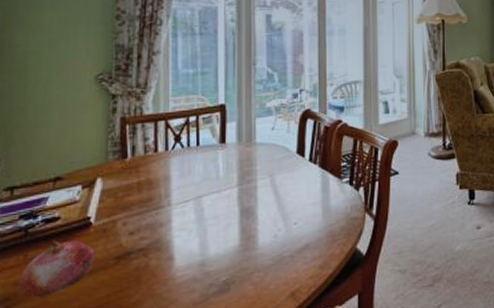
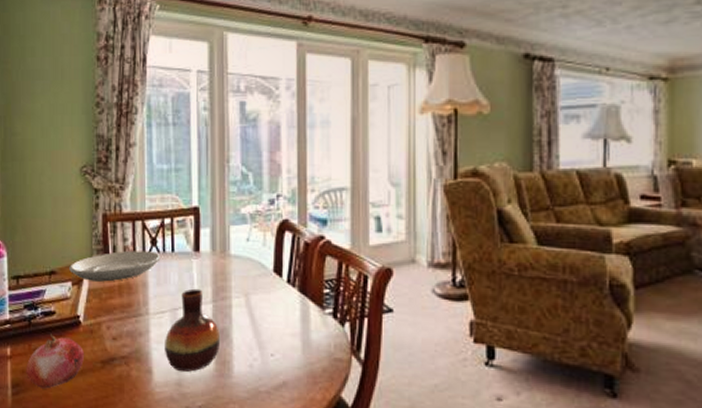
plate: none [79,147,185,182] -> present [69,250,161,282]
vase: none [188,175,246,252] -> present [165,288,221,372]

